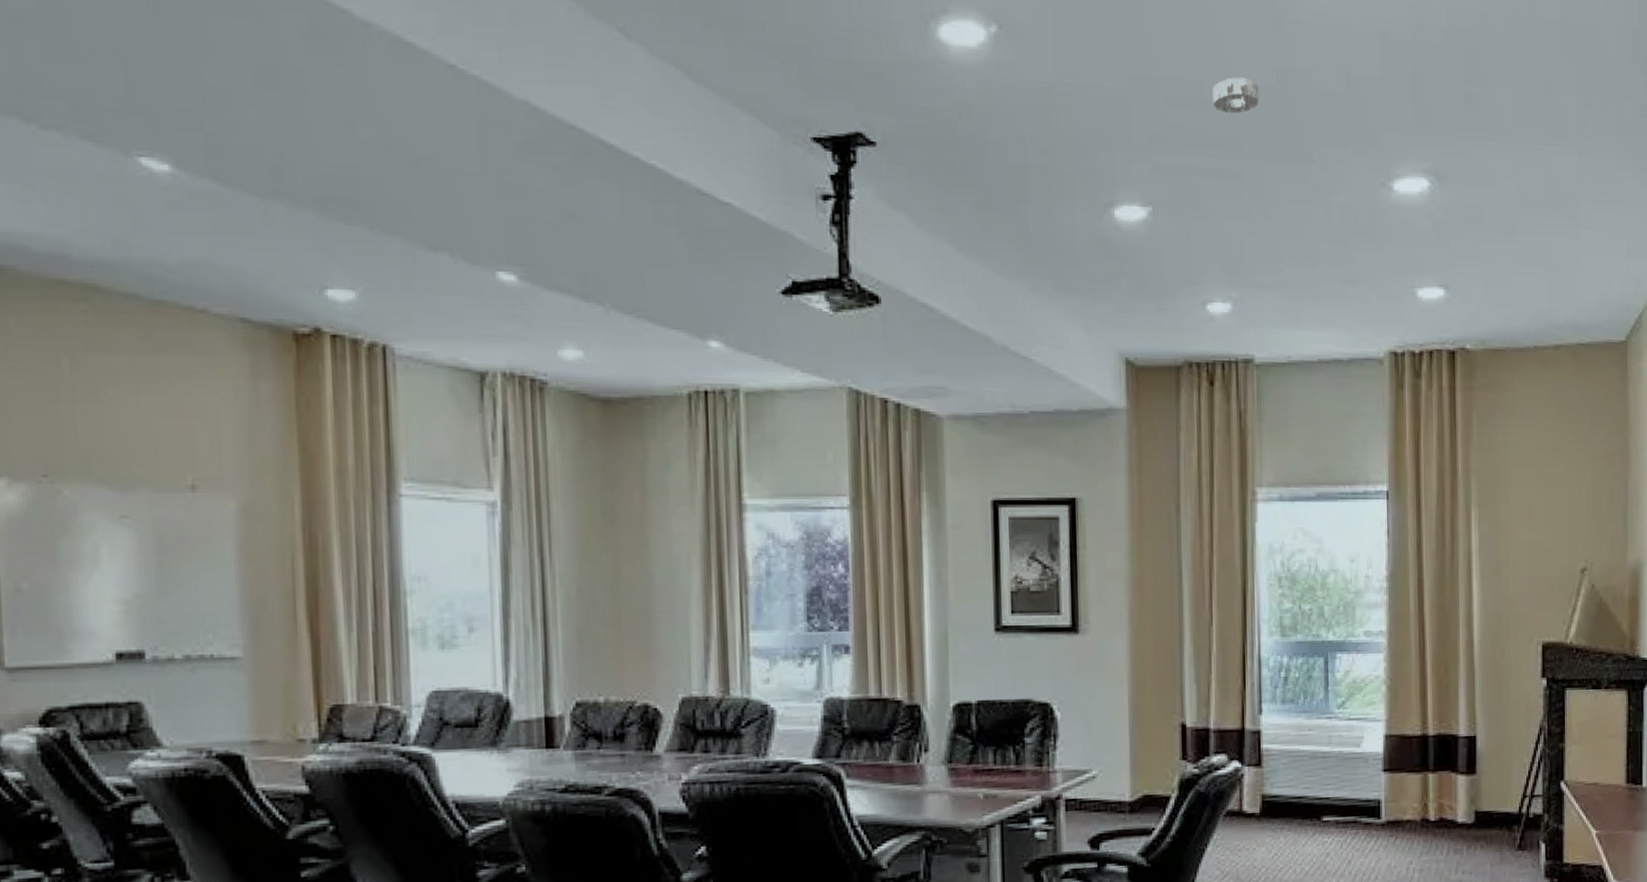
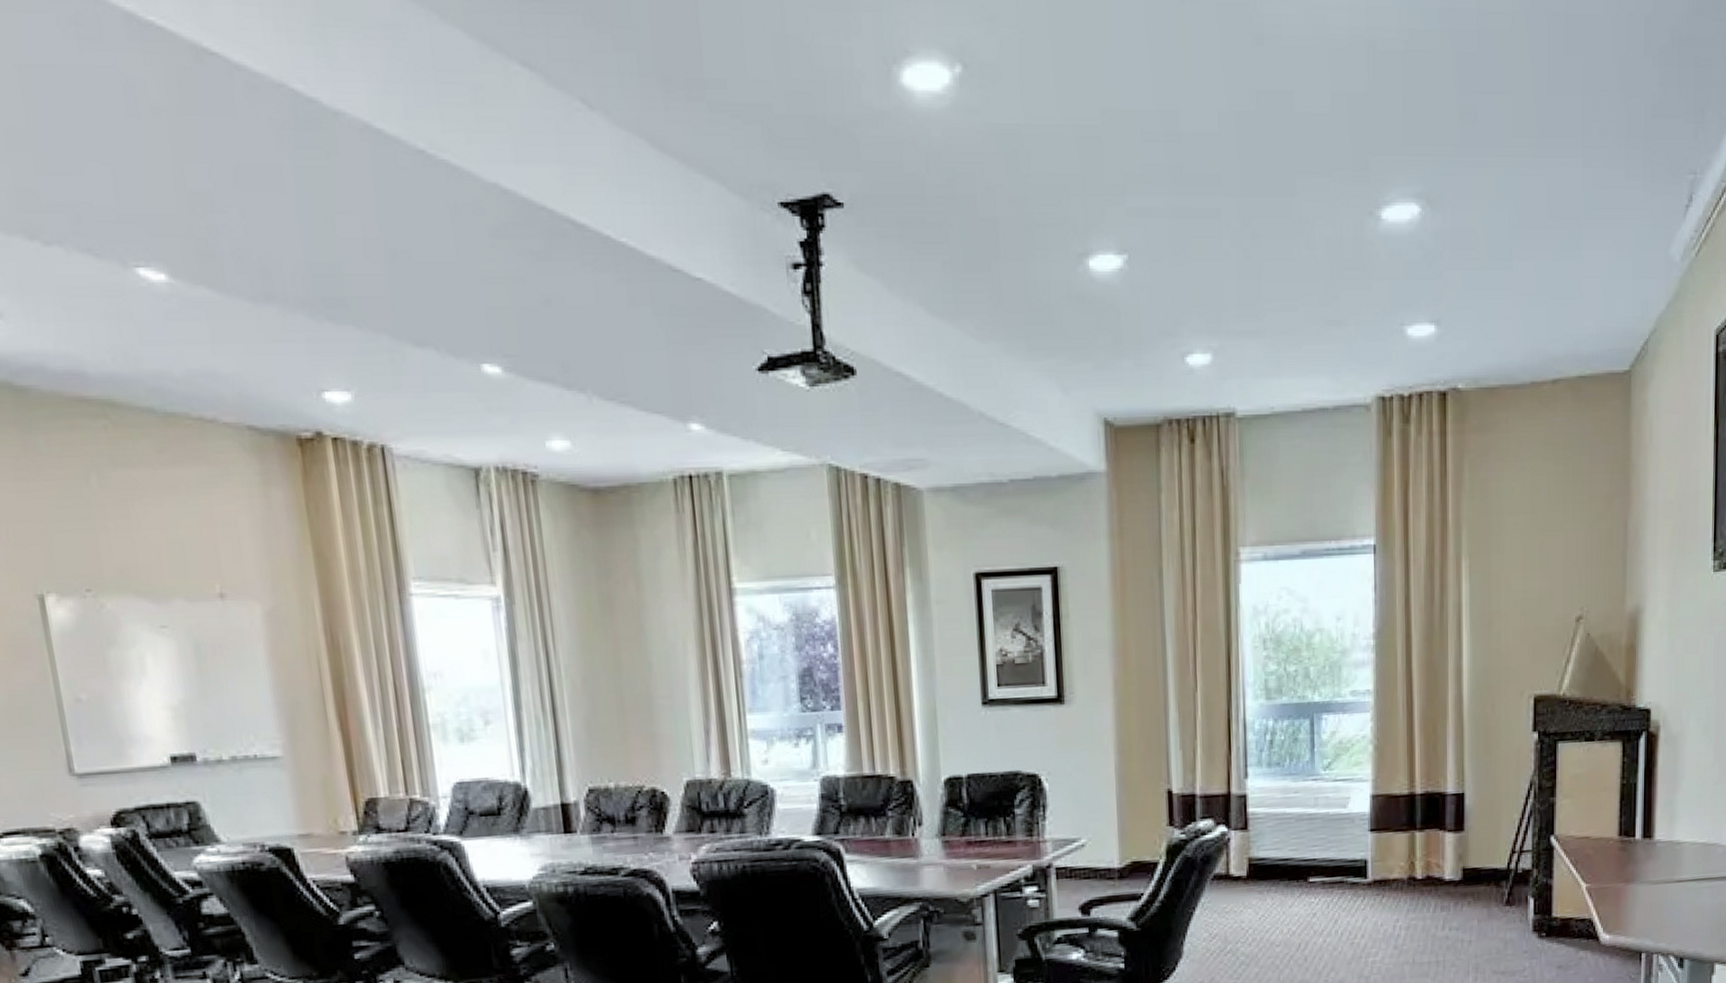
smoke detector: present [1212,77,1259,114] -> none [1188,104,1238,146]

